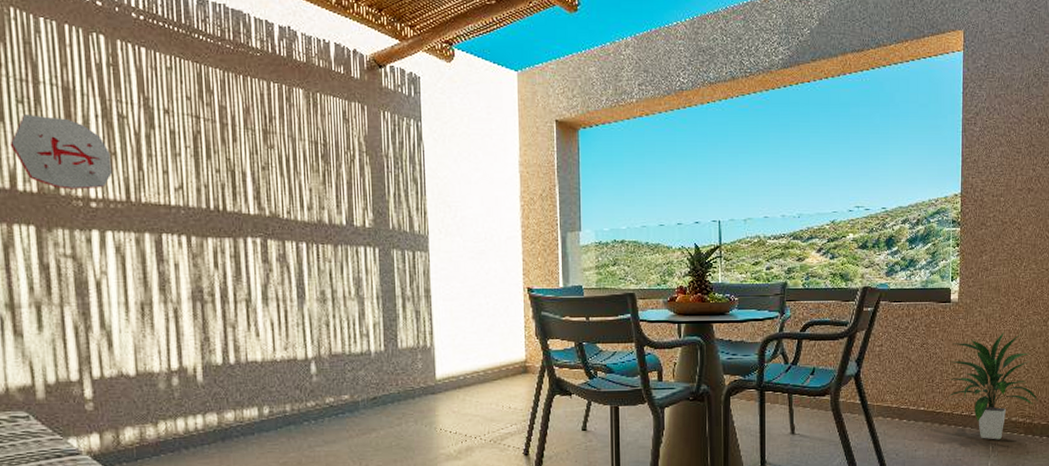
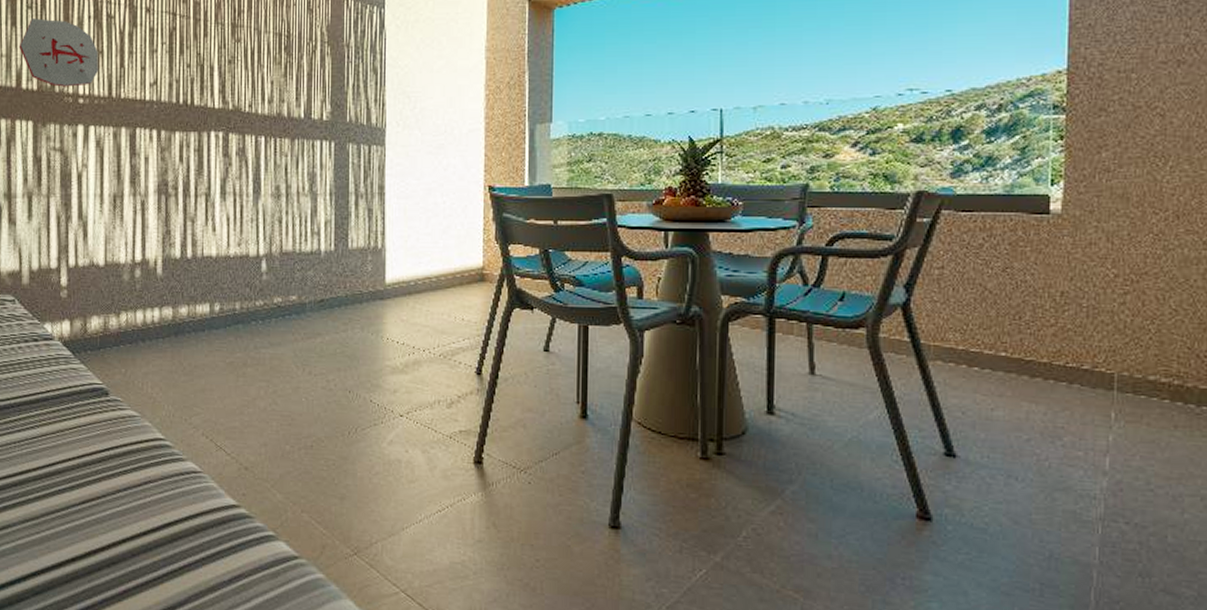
indoor plant: present [948,332,1039,440] -> none [1044,256,1195,405]

